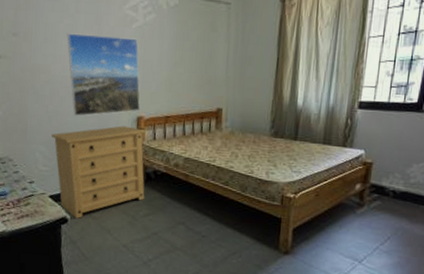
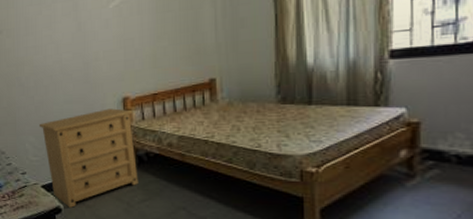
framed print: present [66,33,141,116] -> none [46,18,126,104]

